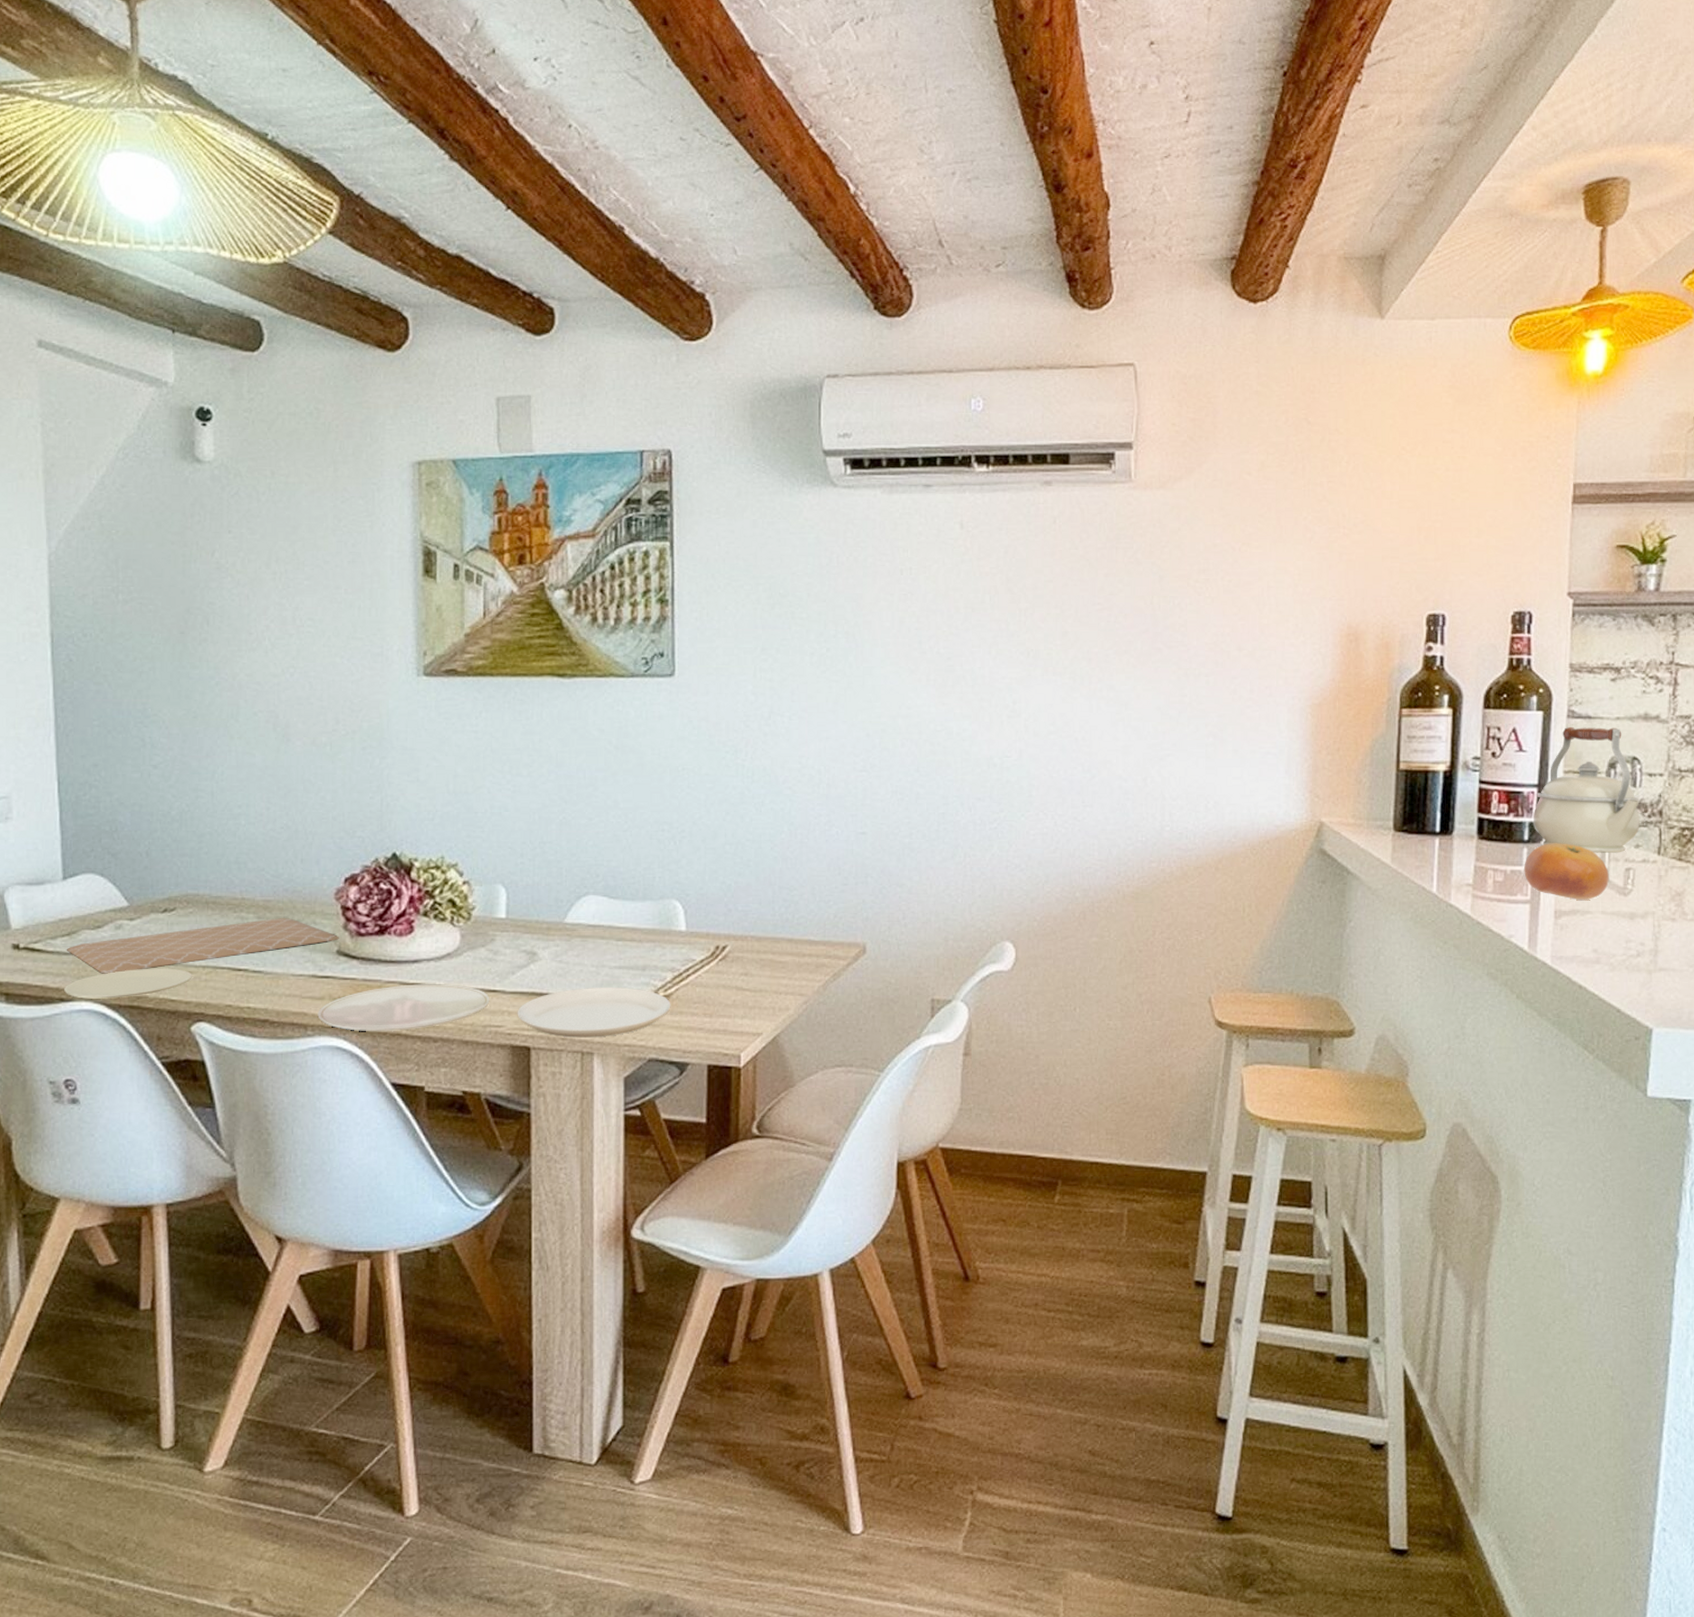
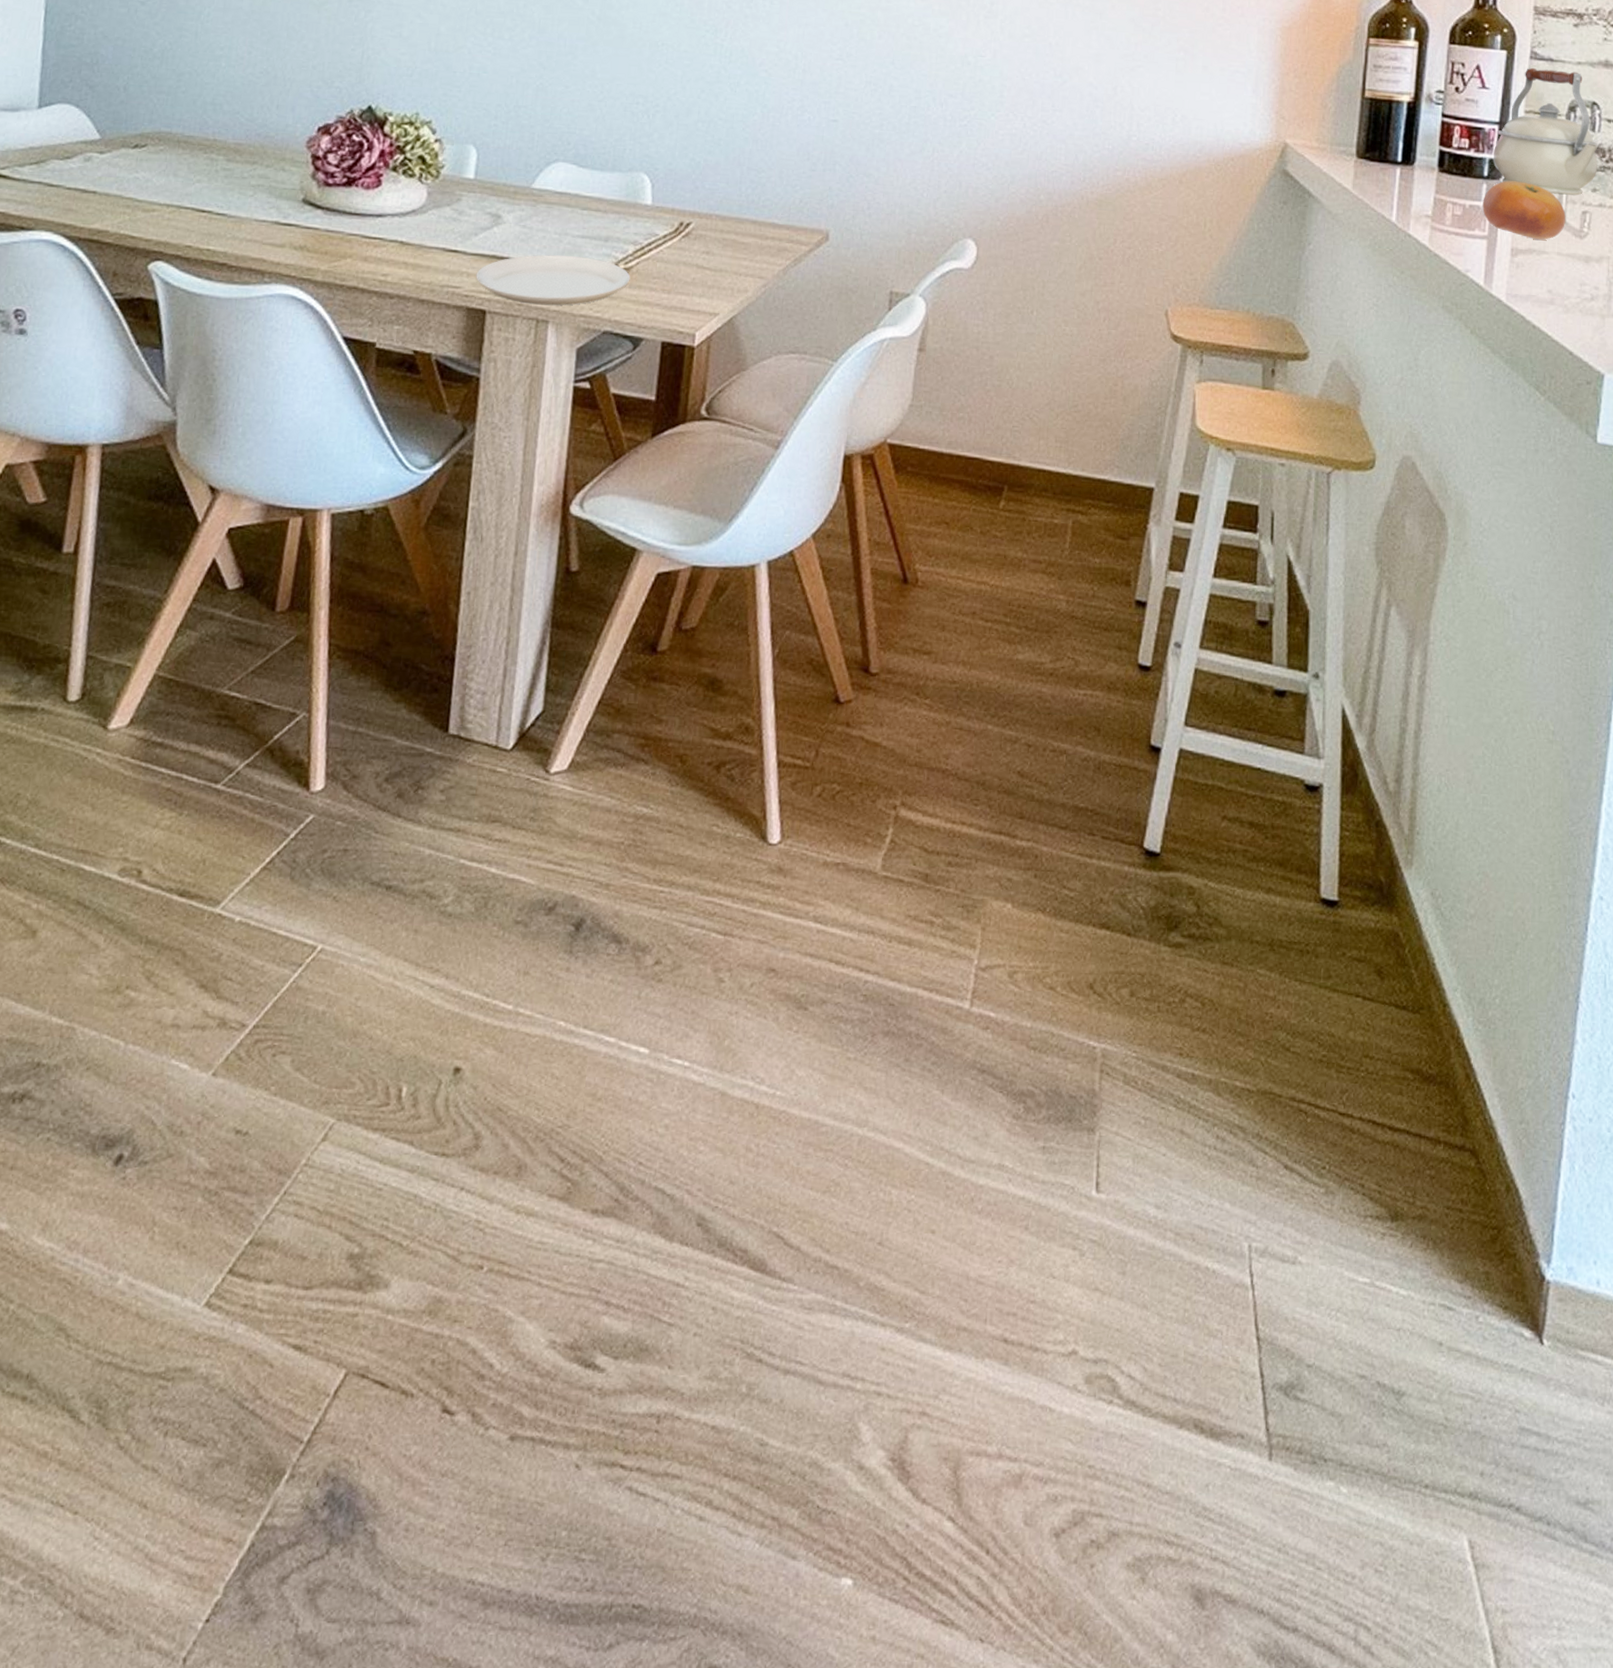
plate: present [63,968,192,999] -> none [24,202,156,231]
placemat: present [67,917,339,974] -> none [33,161,306,206]
plate: present [317,984,490,1031] -> none [276,238,451,285]

